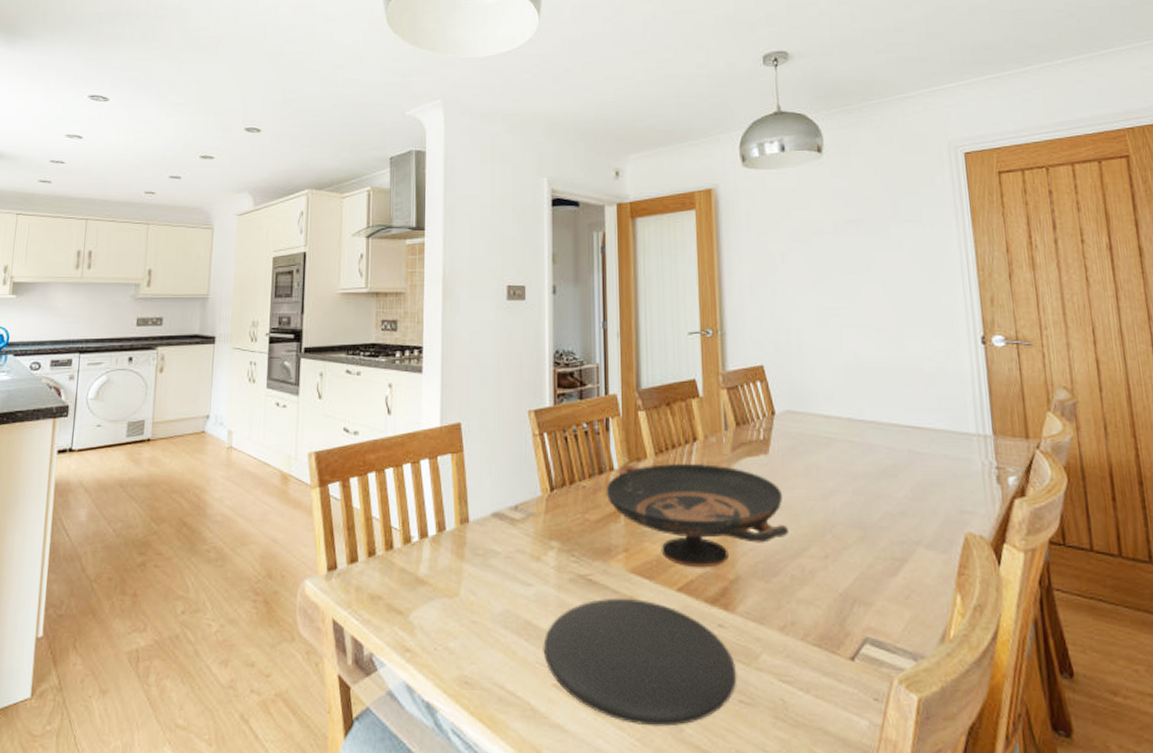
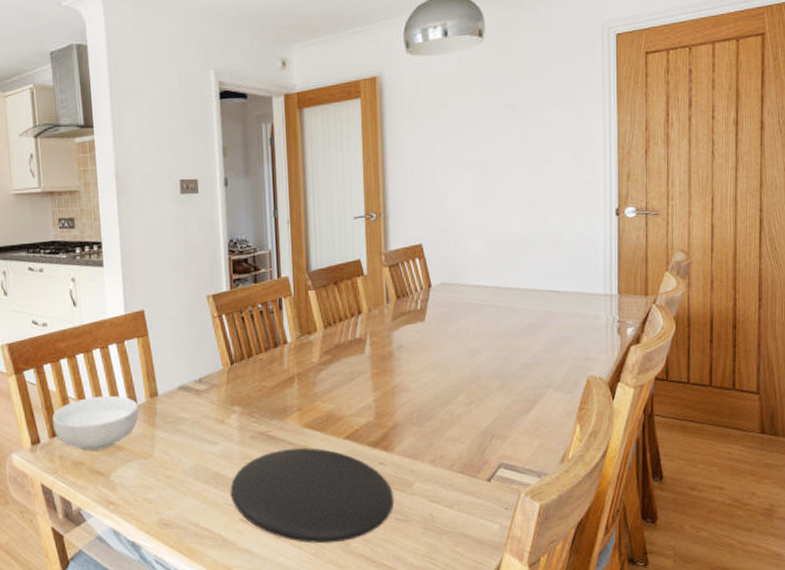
cereal bowl: none [353,518,446,583] -> present [52,395,139,451]
decorative bowl: present [606,464,788,568] -> none [280,333,440,420]

